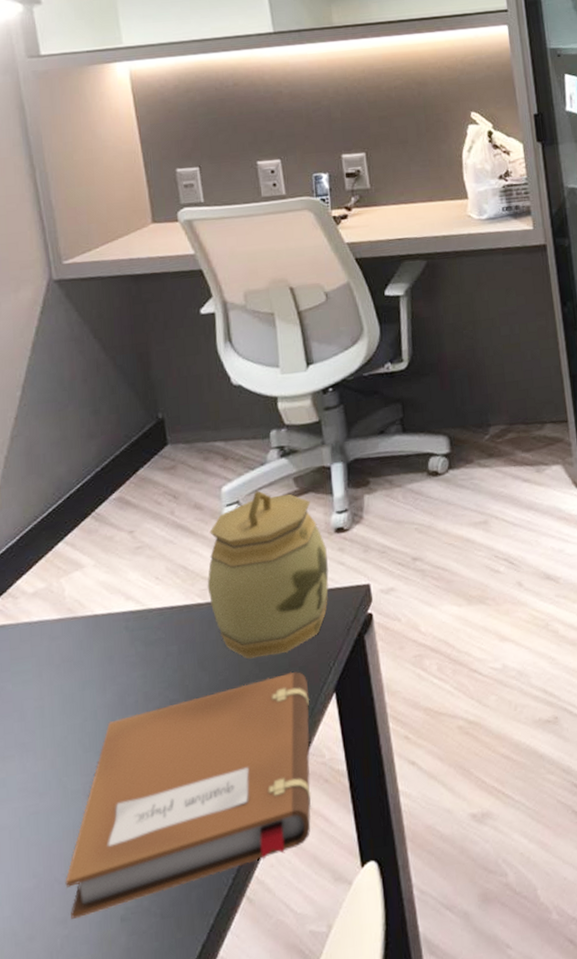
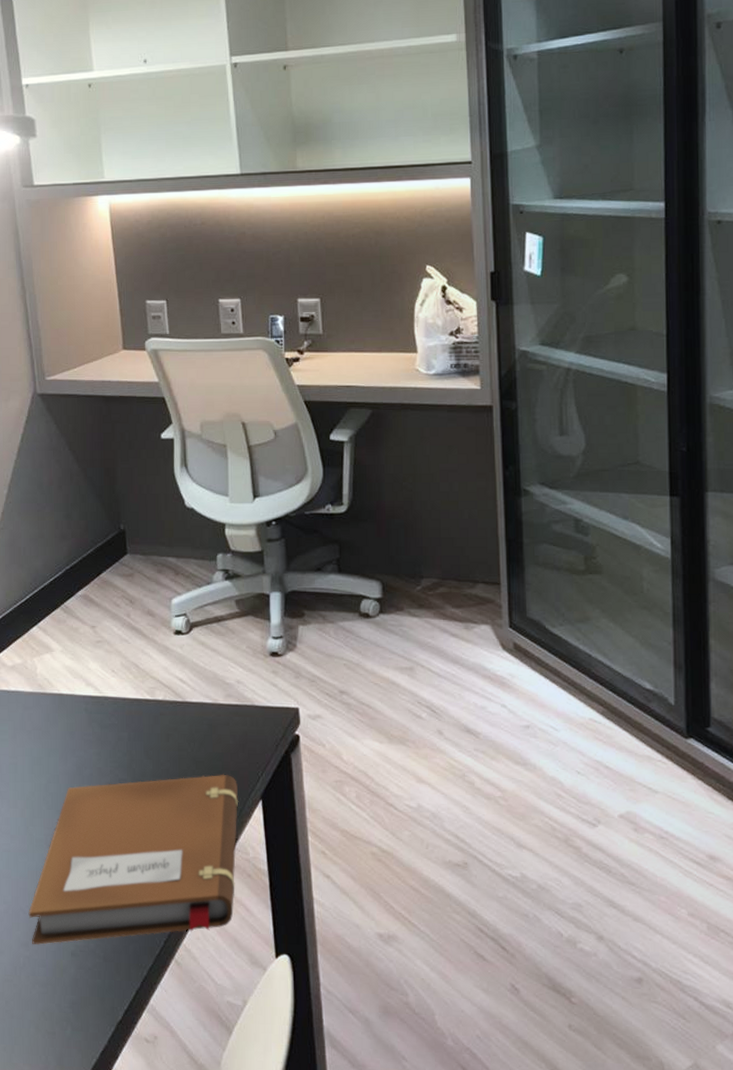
jar: present [207,490,329,658] -> none [155,607,262,756]

